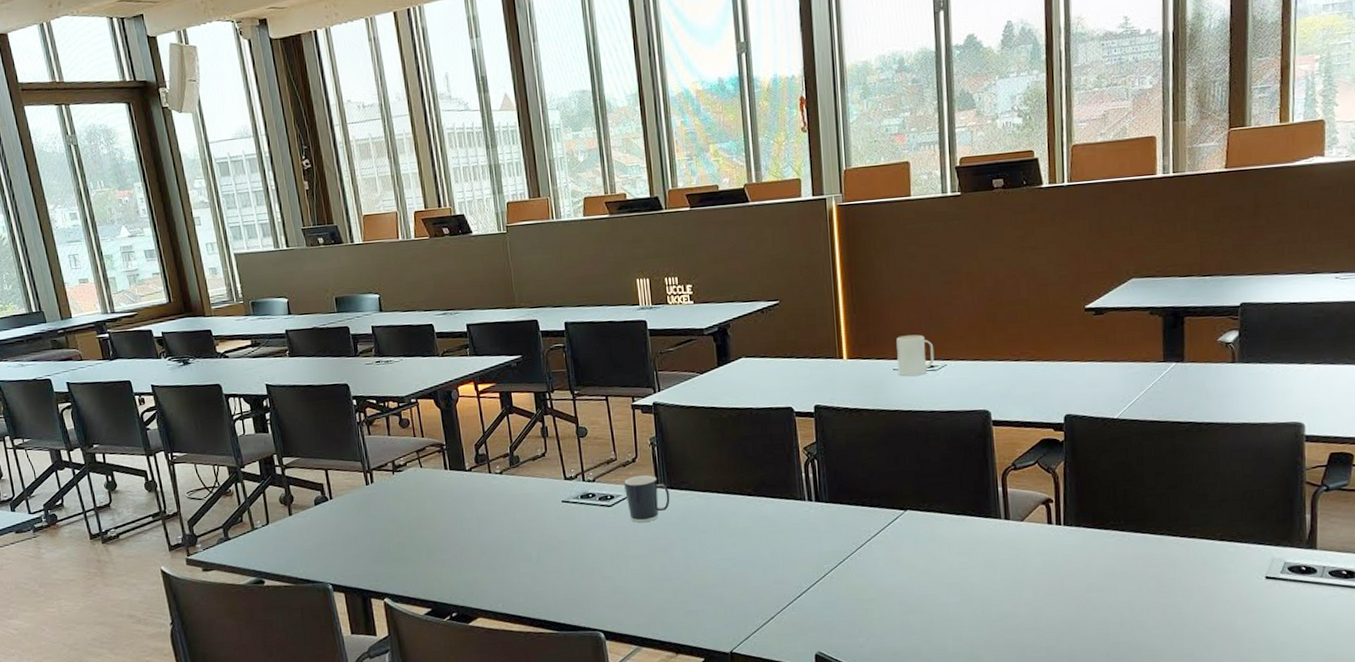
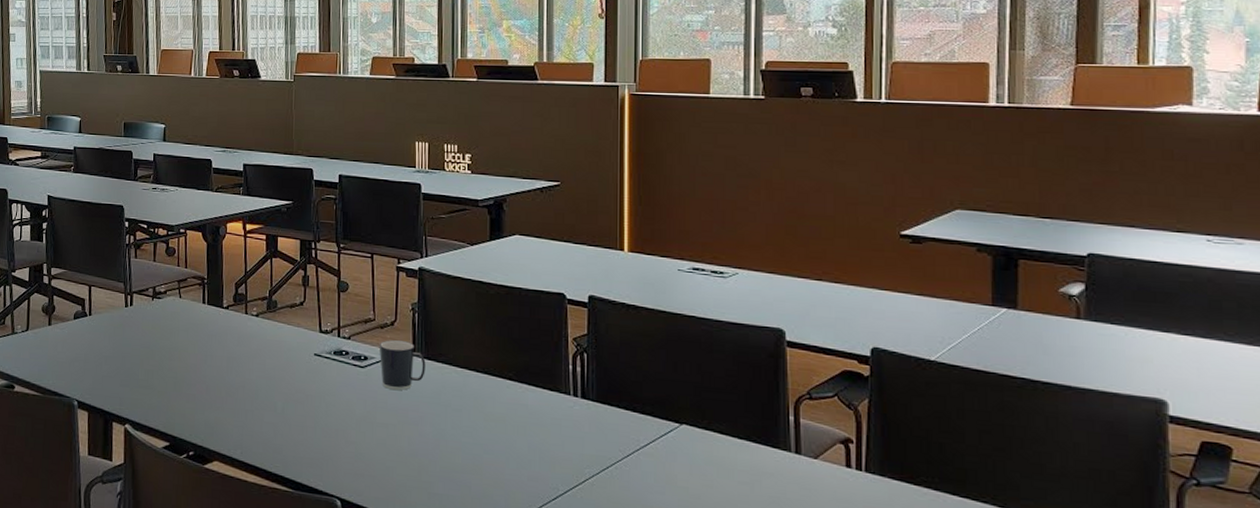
mug: present [896,334,935,377] -> none [682,236,725,281]

